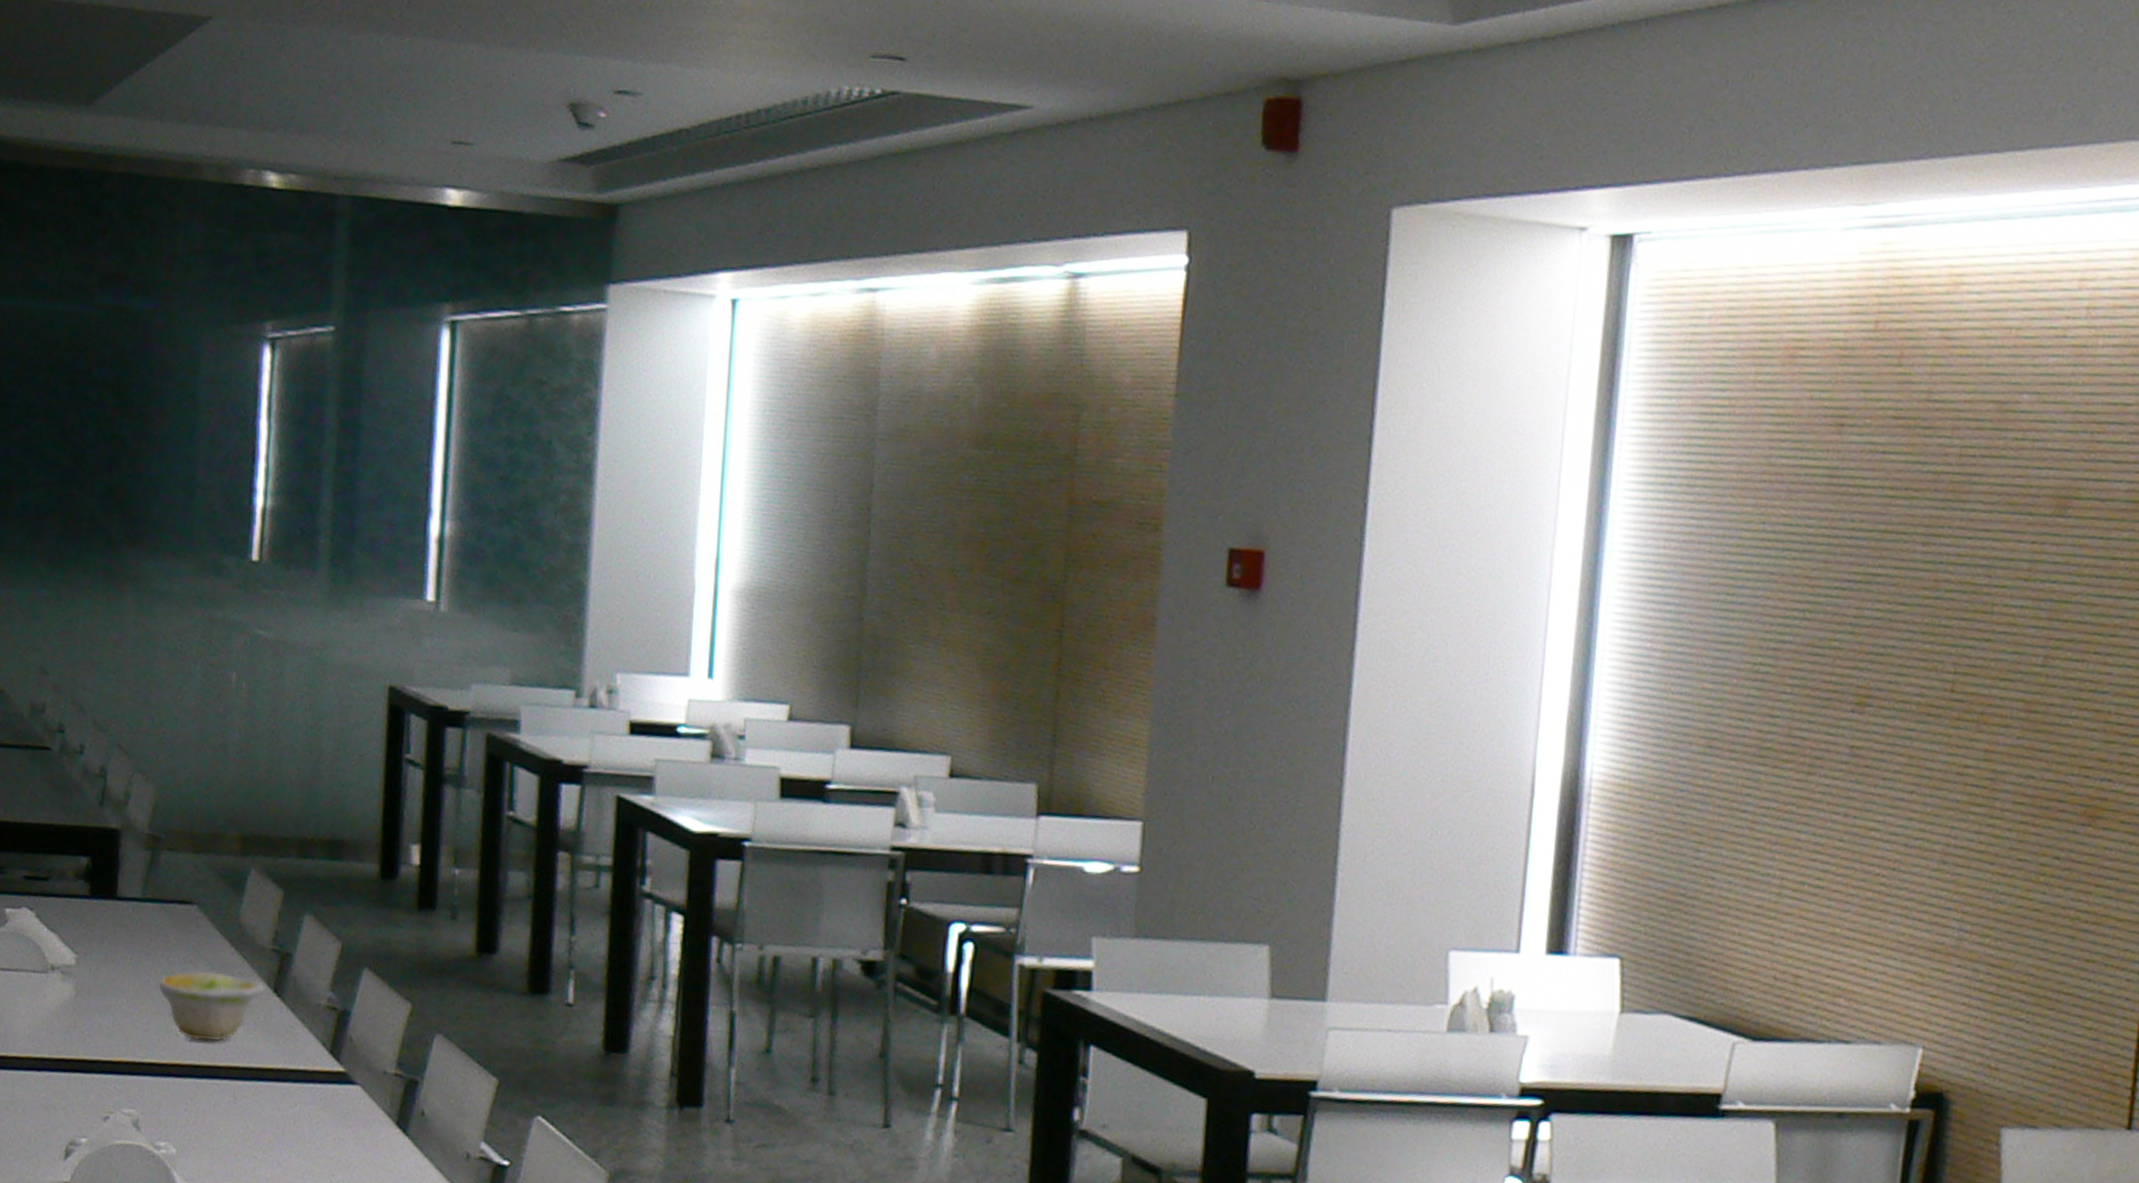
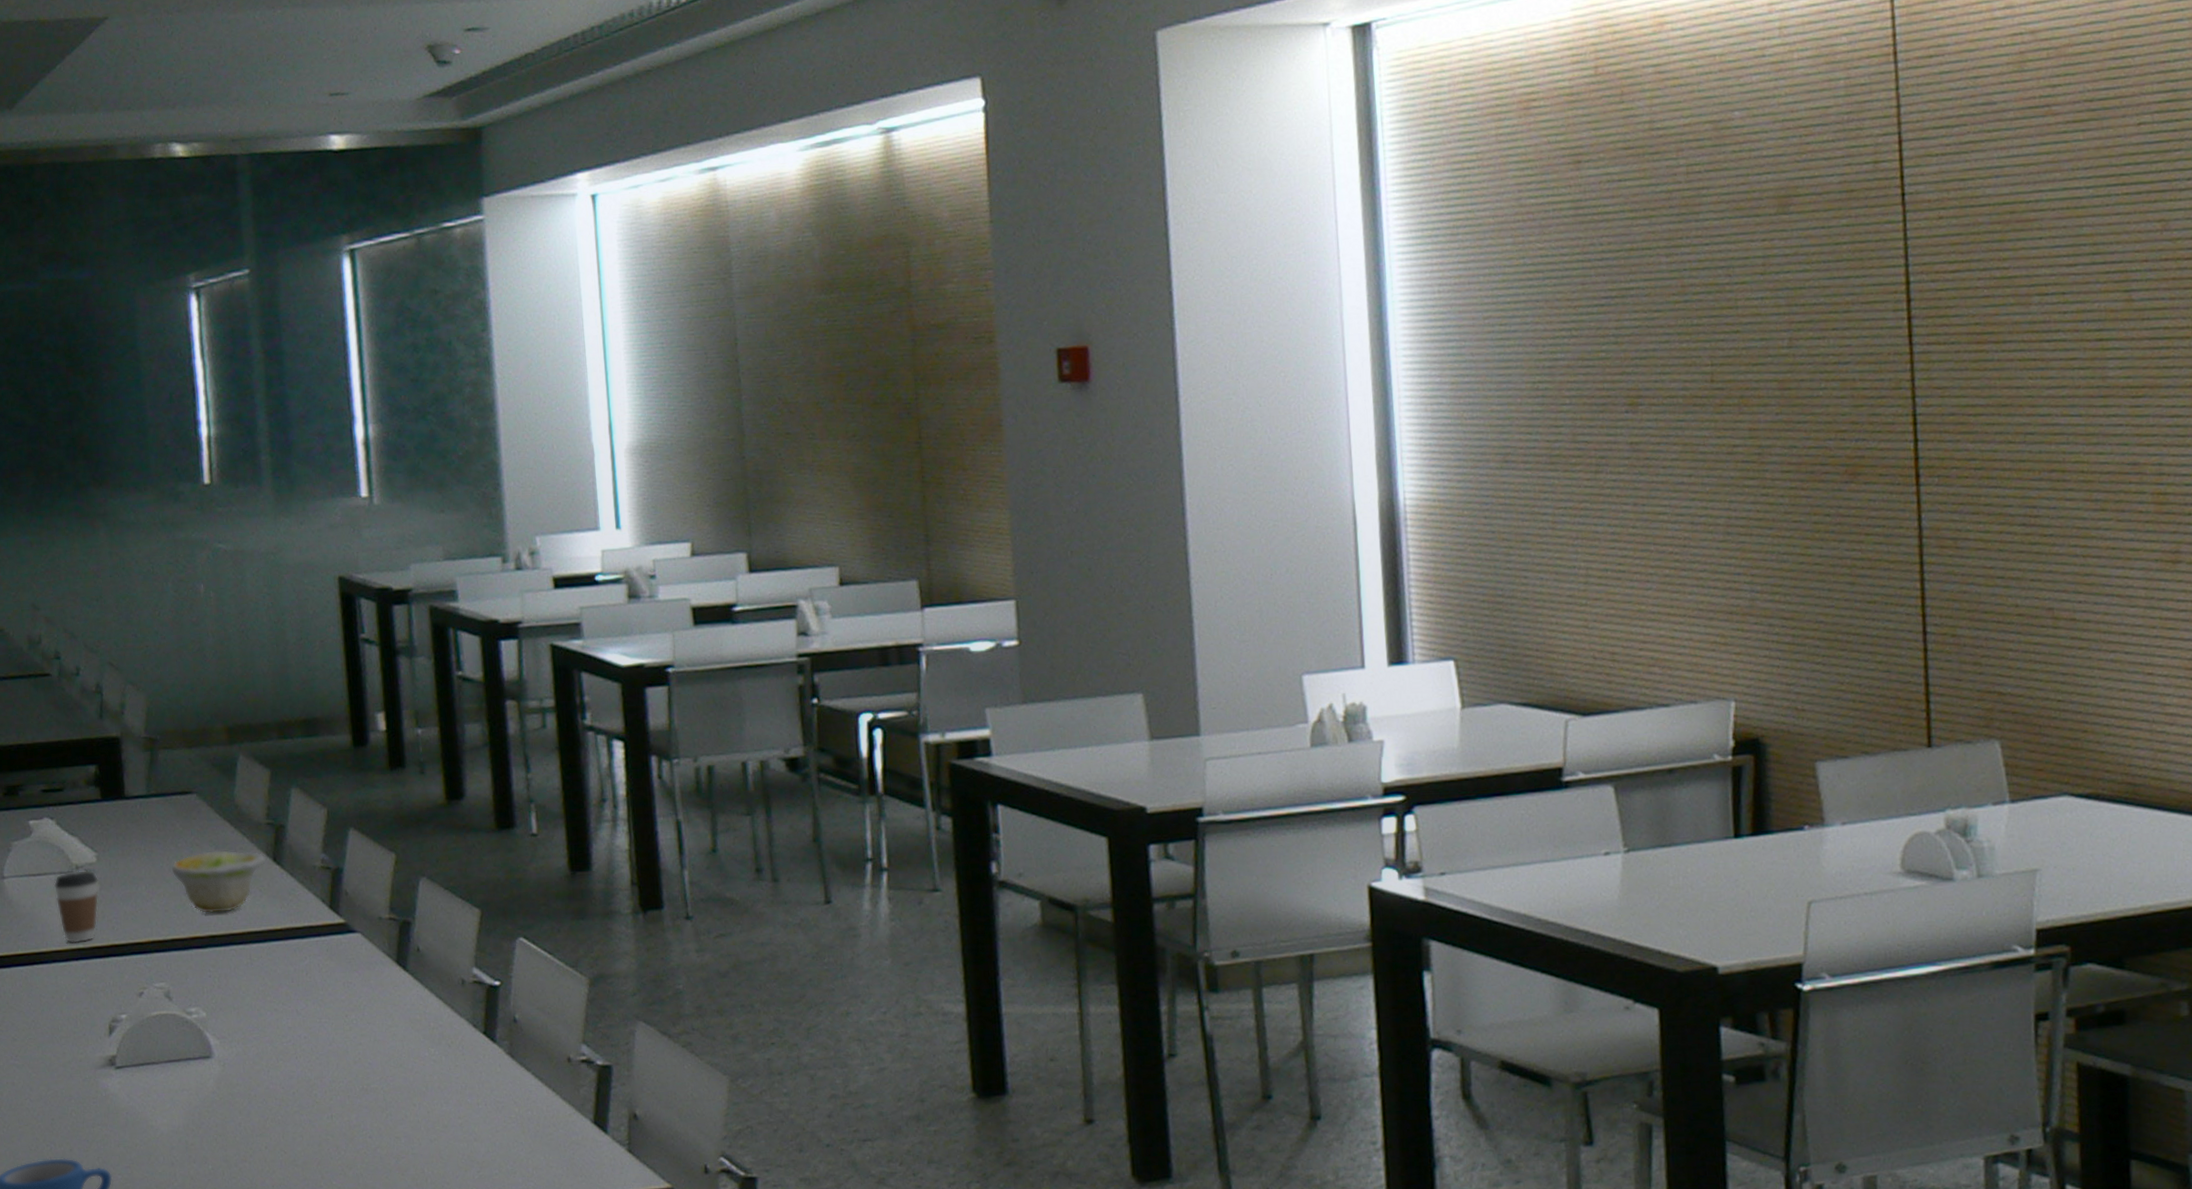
coffee cup: none [23,971,75,1052] -> present [53,870,99,943]

